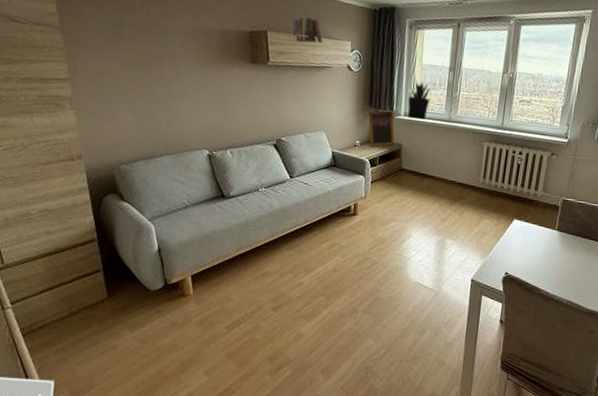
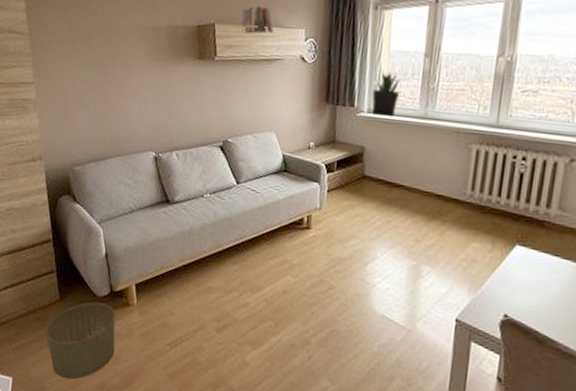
basket: none [92,296,171,373] -> present [45,301,116,379]
picture frame: present [368,110,395,147] -> none [324,106,356,150]

